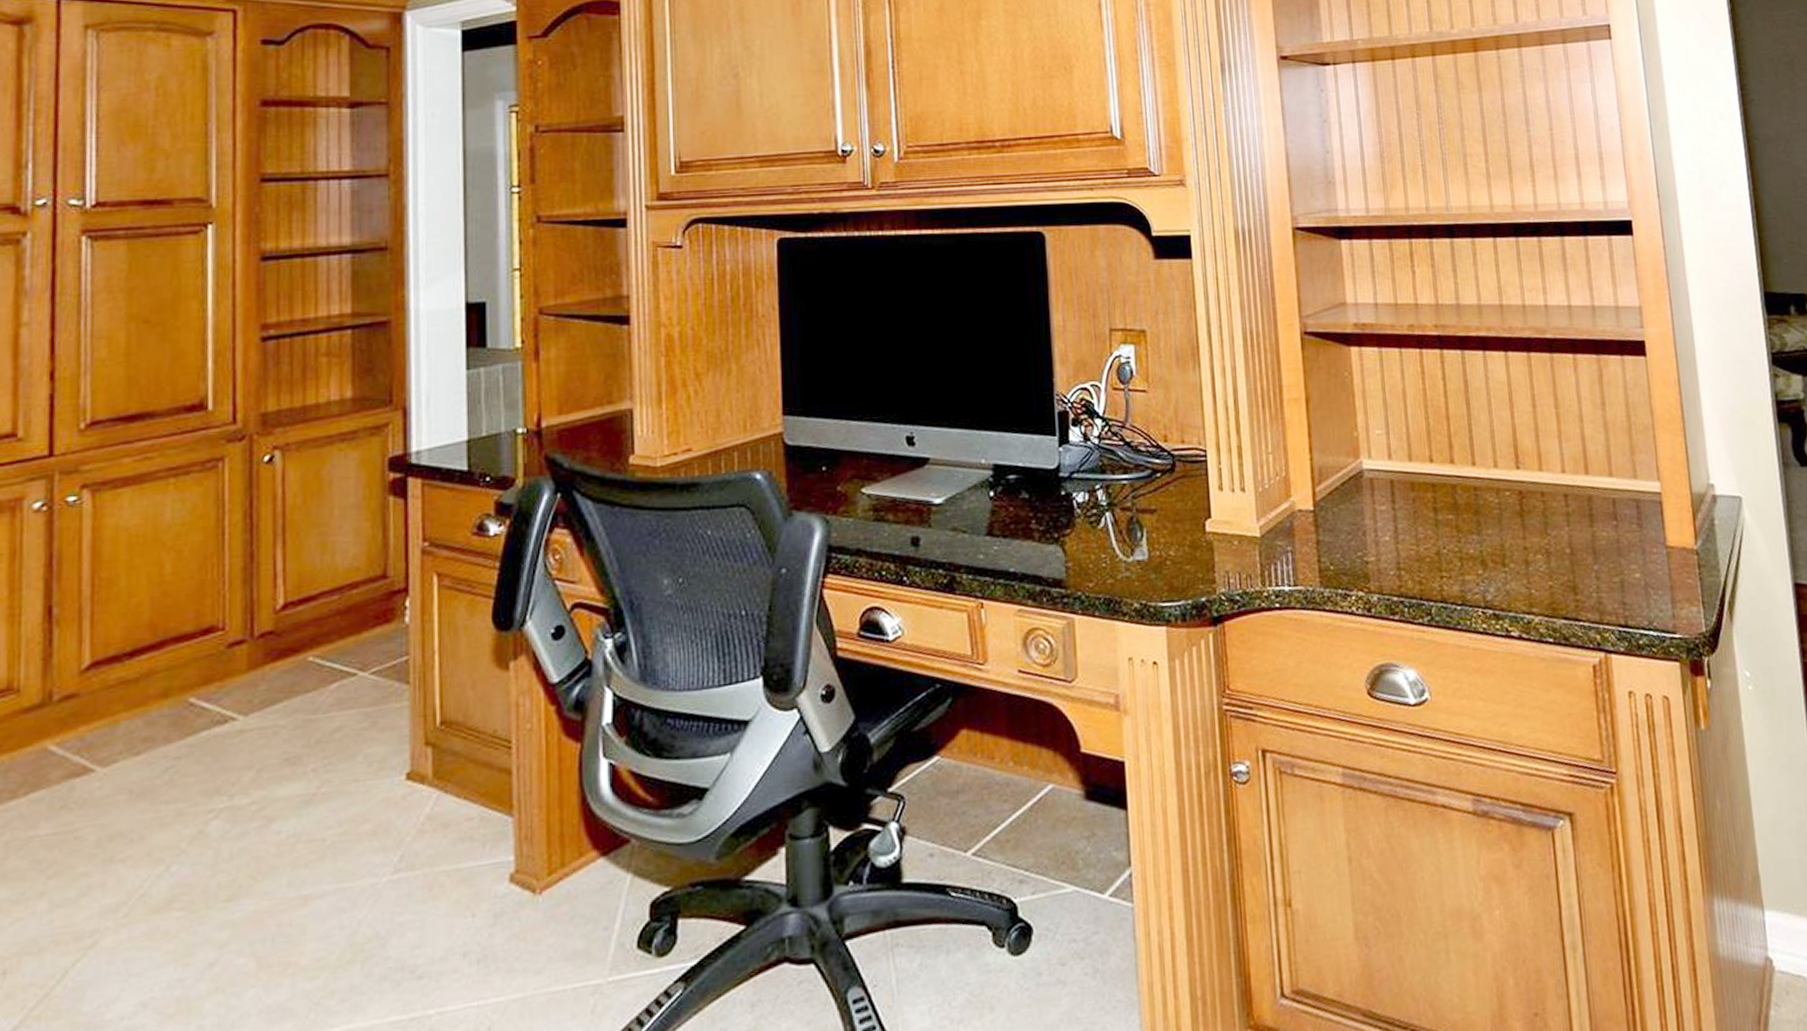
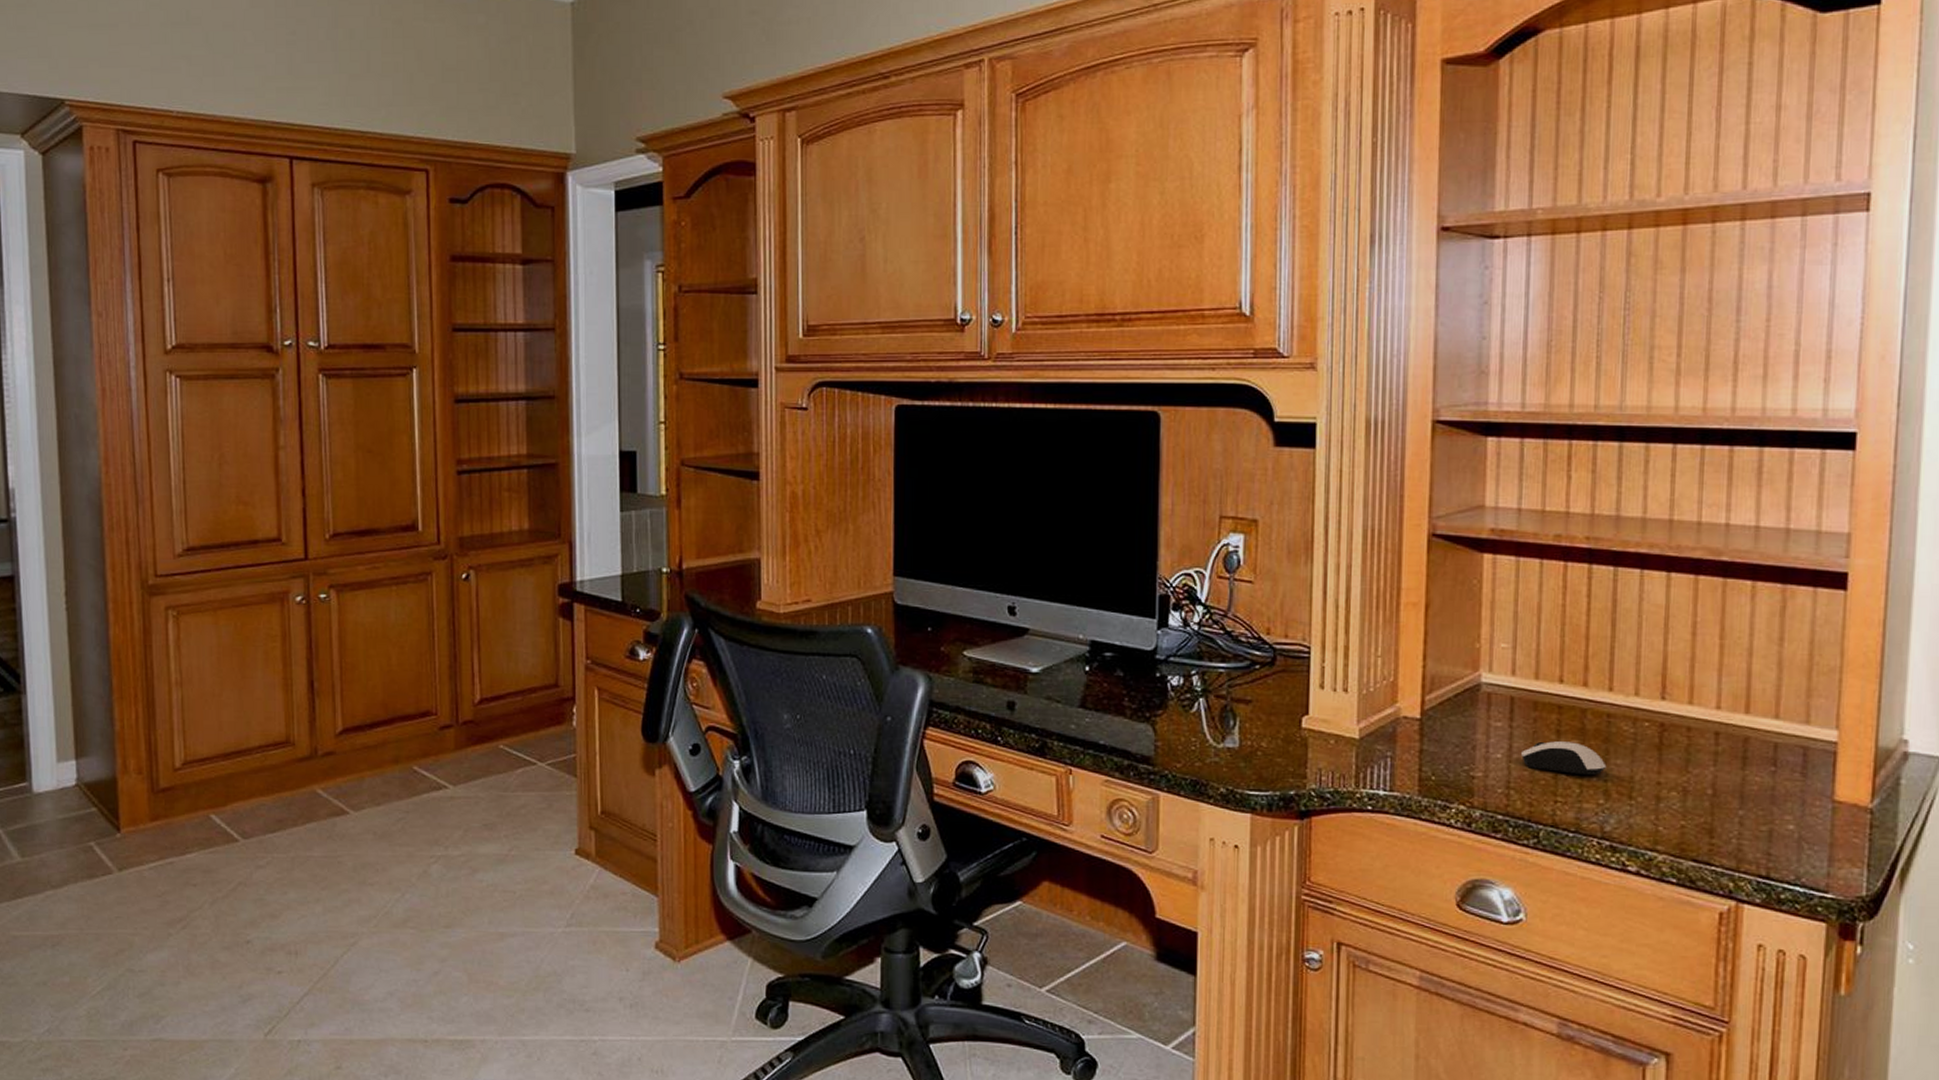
computer mouse: none [1406,517,1480,549] -> present [1521,741,1607,775]

